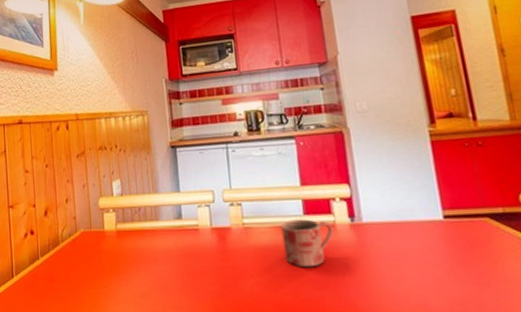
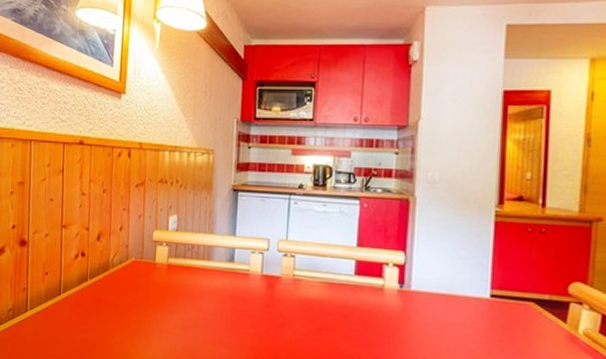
mug: present [280,219,334,267] -> none [328,277,381,325]

